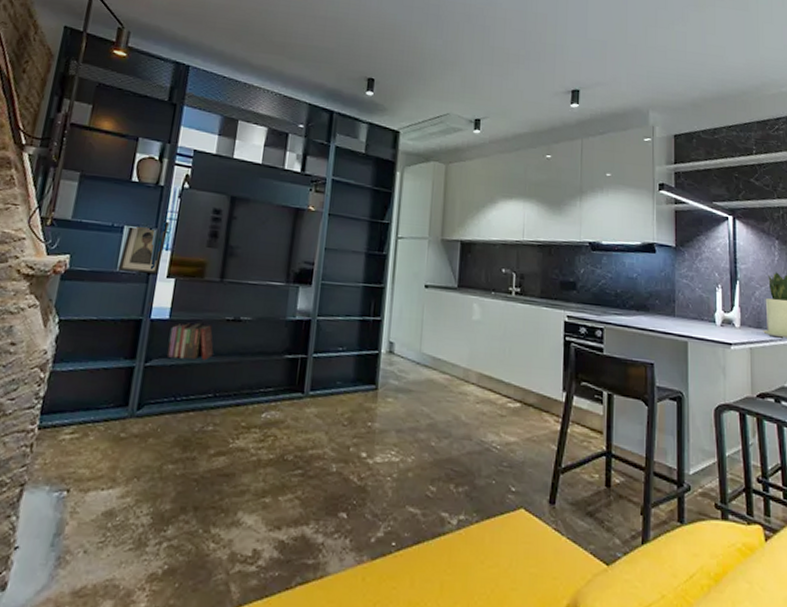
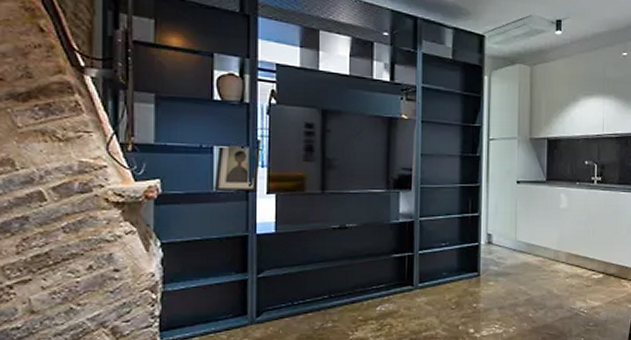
books: present [166,322,214,361] -> none [278,233,324,267]

